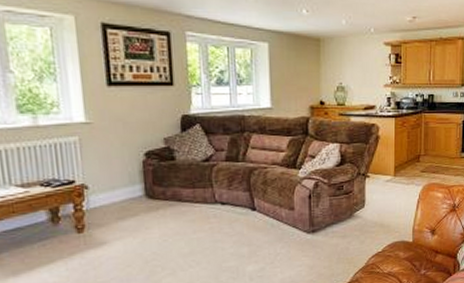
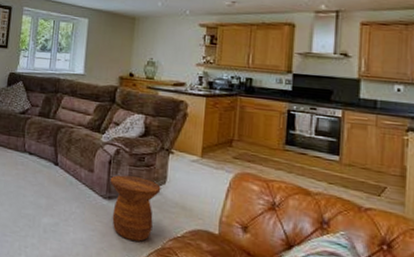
side table: none [311,205,361,266] -> present [110,175,161,242]

